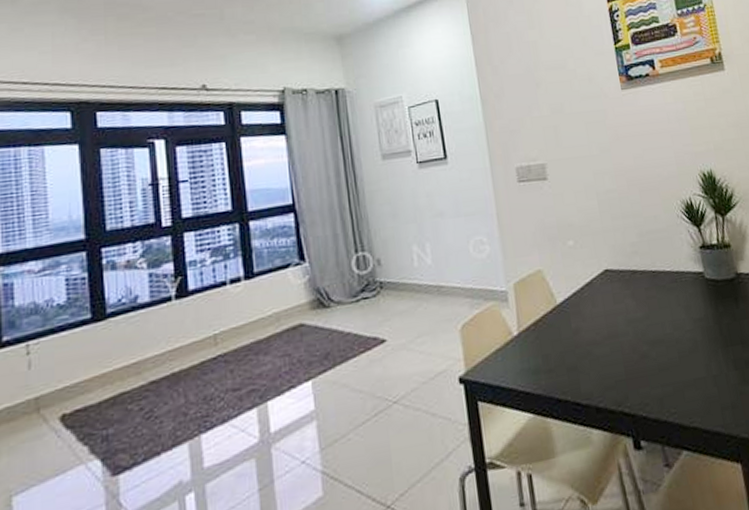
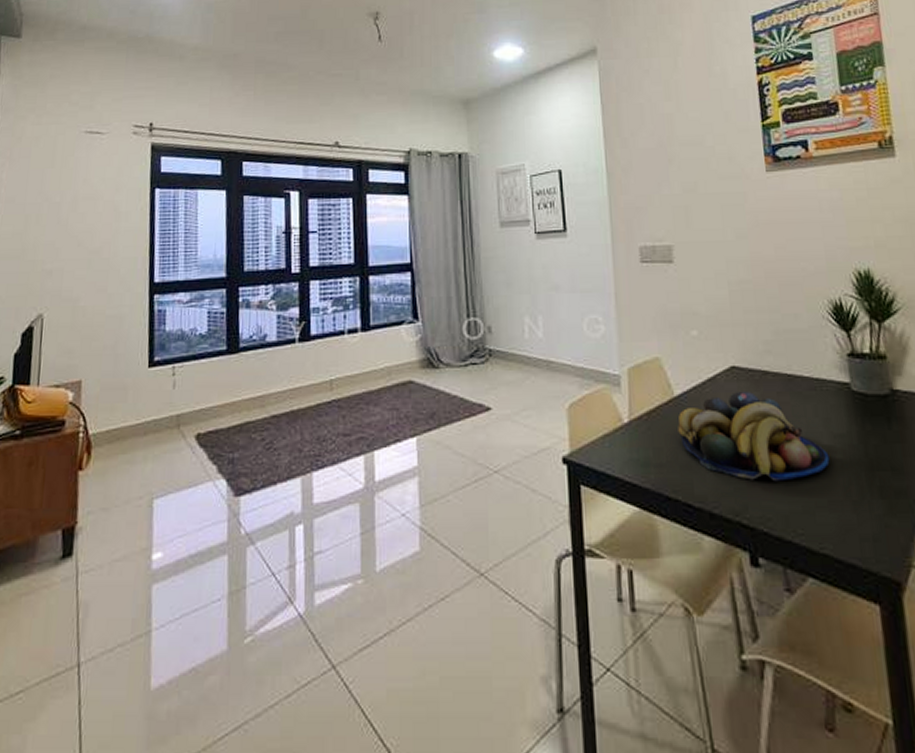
fruit bowl: none [562,290,692,372] -> present [678,390,830,482]

